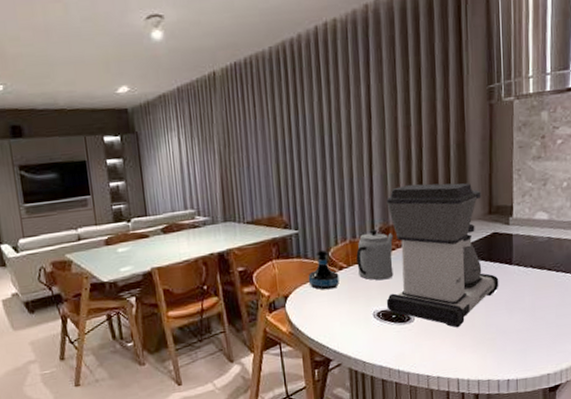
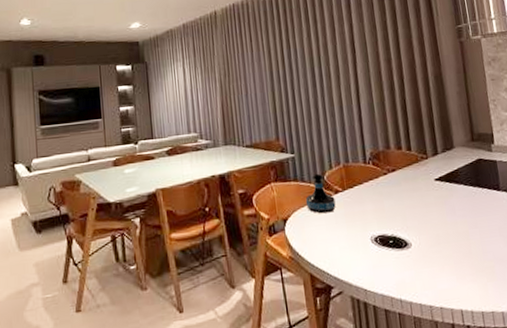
teapot: present [356,229,394,281] -> none [350,154,388,205]
coffee maker: present [386,183,499,328] -> none [375,111,491,255]

